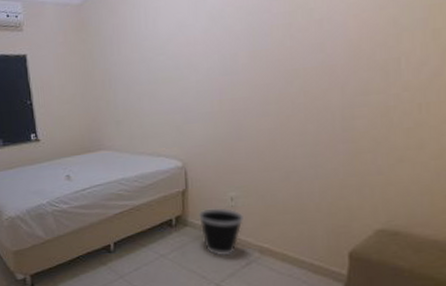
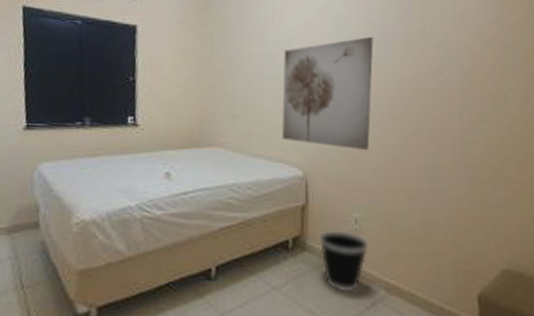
wall art: none [159,24,249,138] -> present [282,36,374,151]

